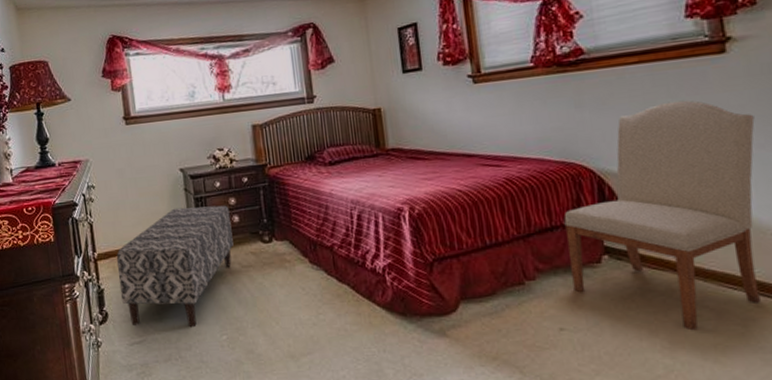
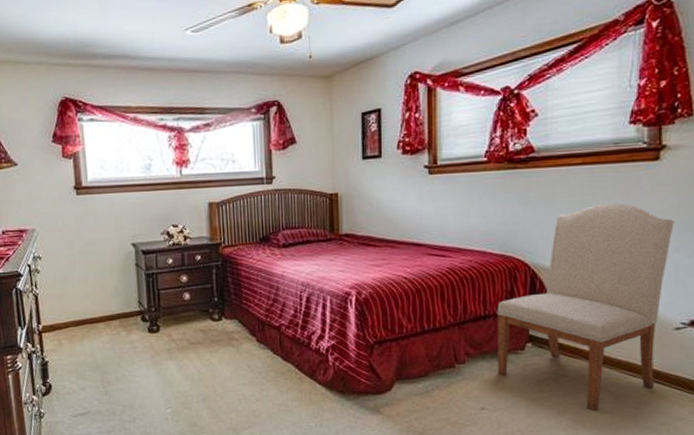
bench: present [116,205,234,328] -> none [62,282,183,401]

